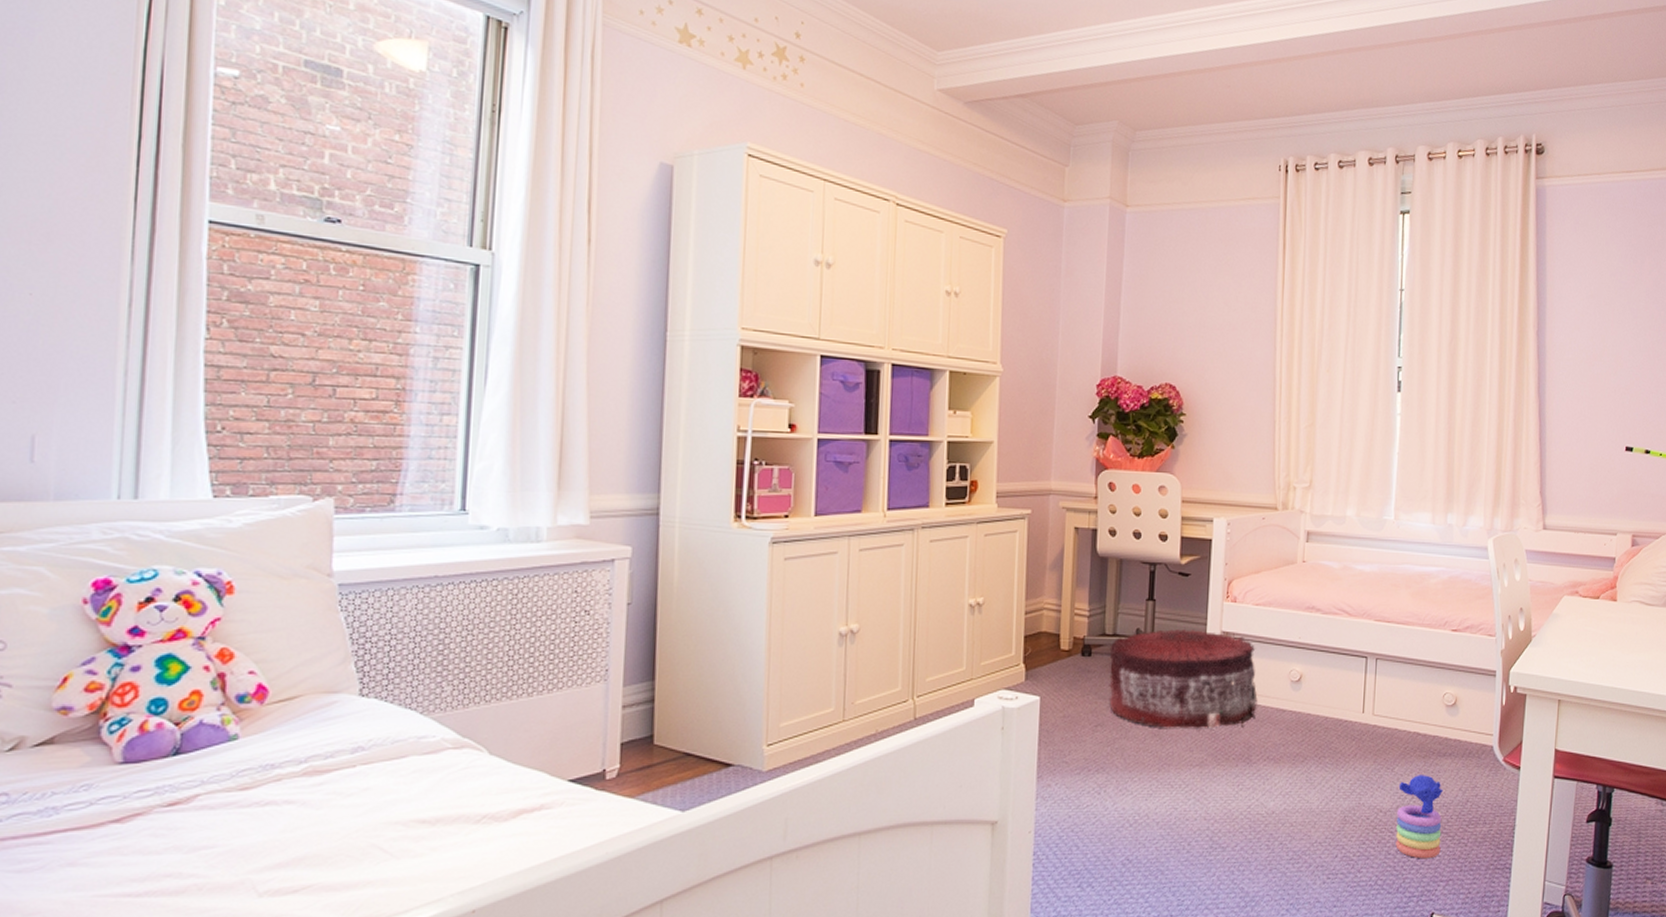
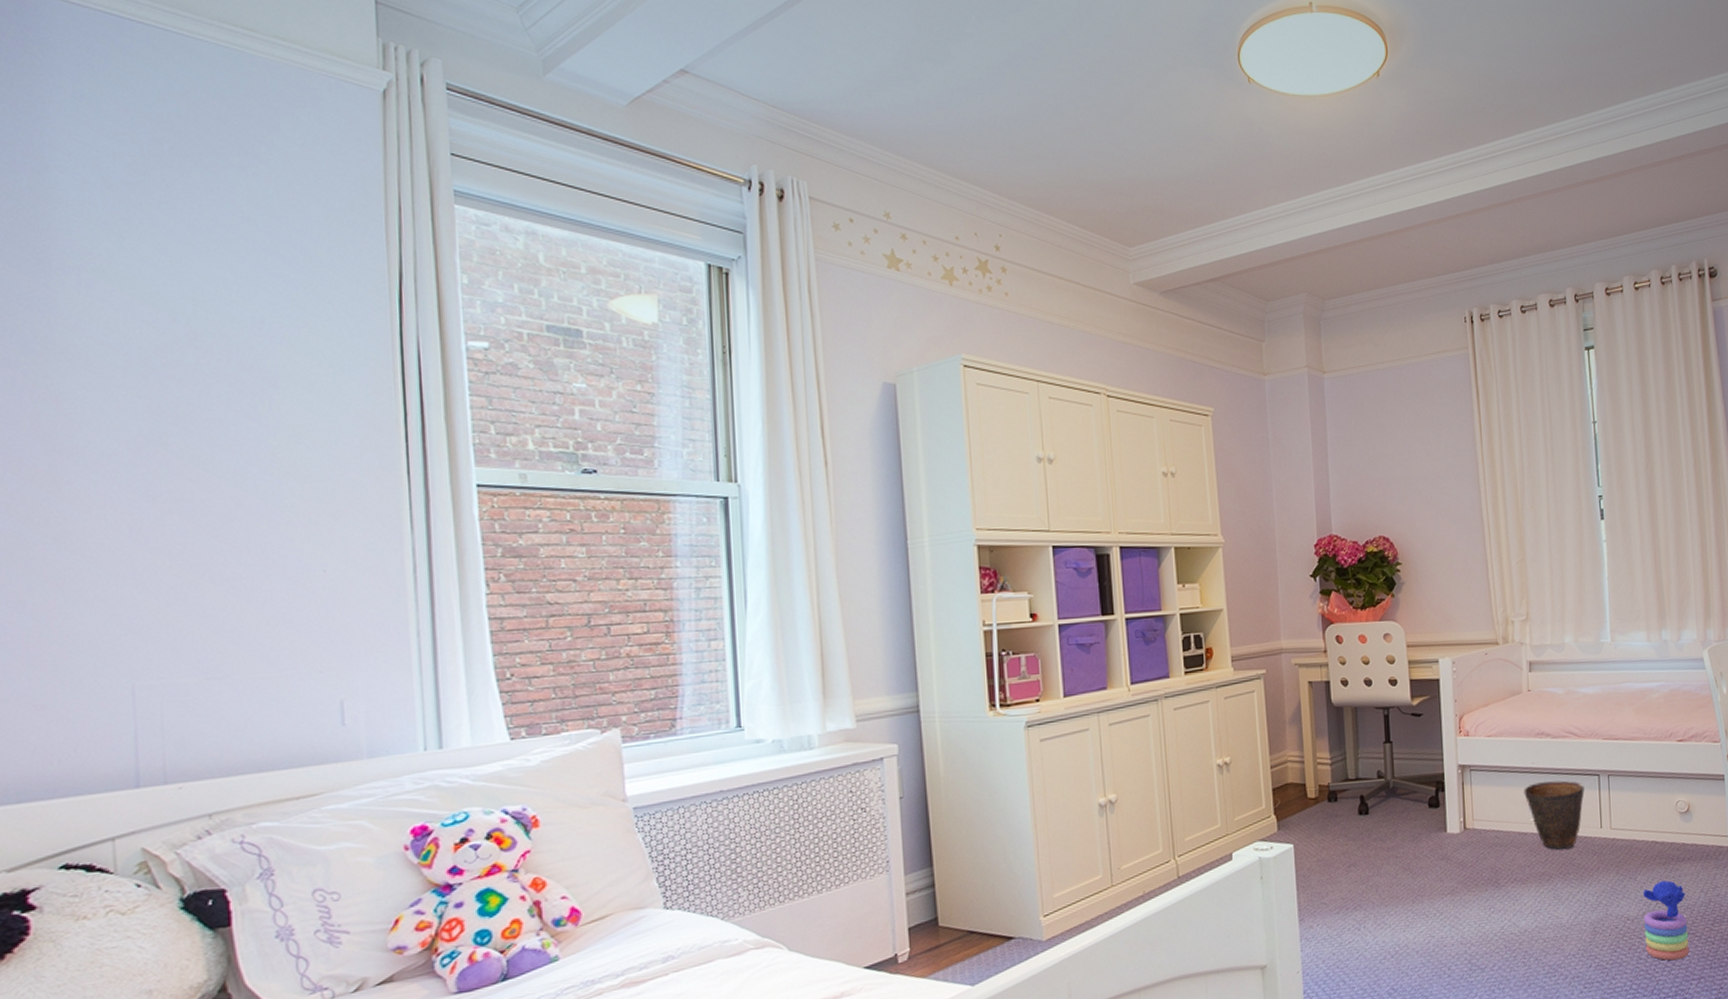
pouf: present [1109,628,1258,728] -> none [1354,765,1500,862]
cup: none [1287,657,1350,732] -> present [1524,780,1585,850]

